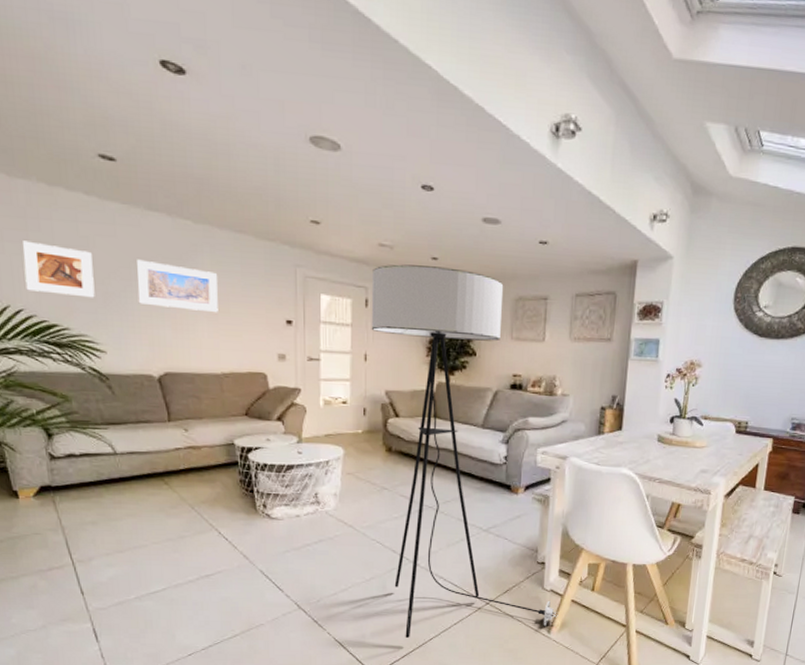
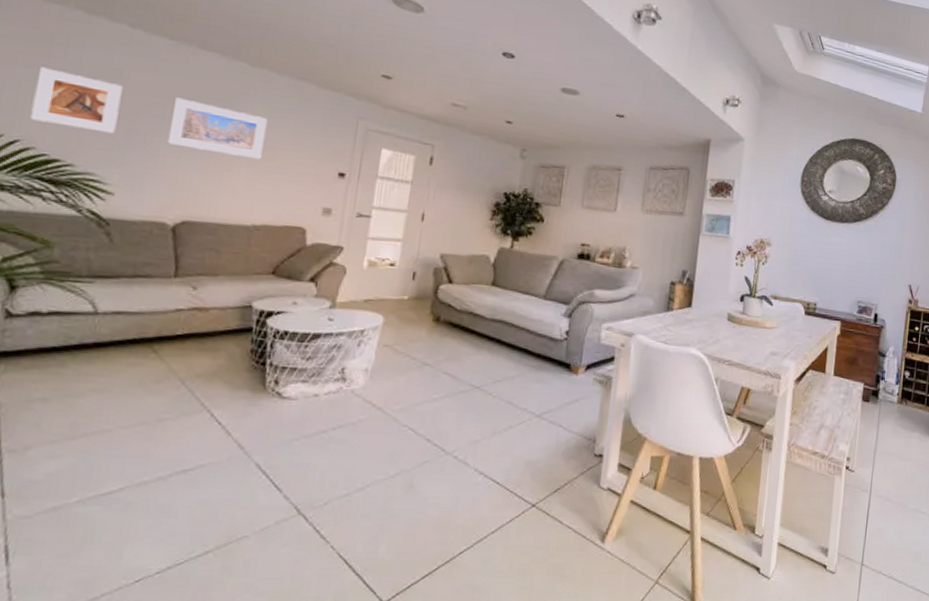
floor lamp: present [371,264,558,638] -> none [423,124,615,552]

